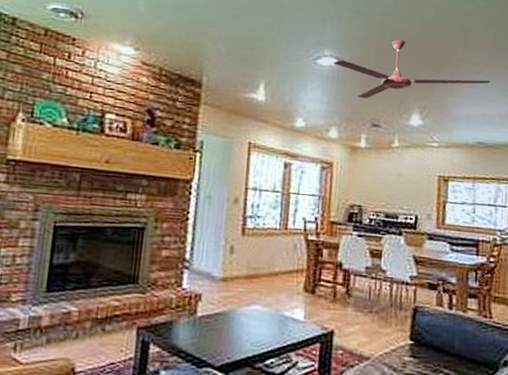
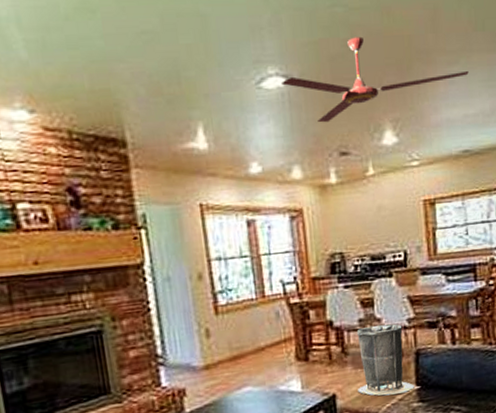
trash can: none [355,275,408,345] -> present [356,324,414,396]

